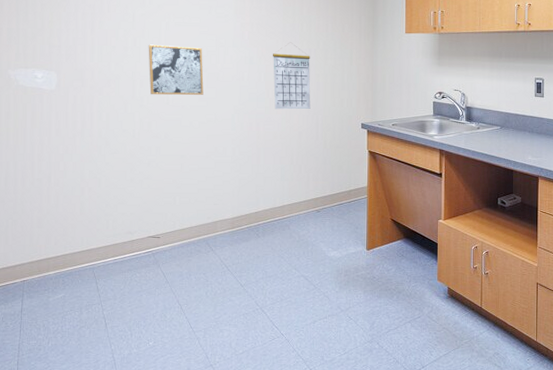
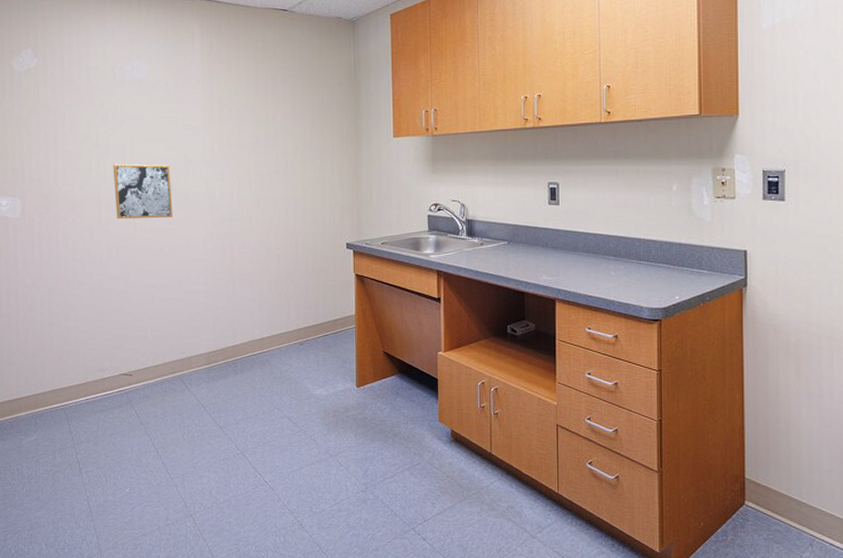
calendar: present [273,42,311,110] -> none [246,154,289,230]

